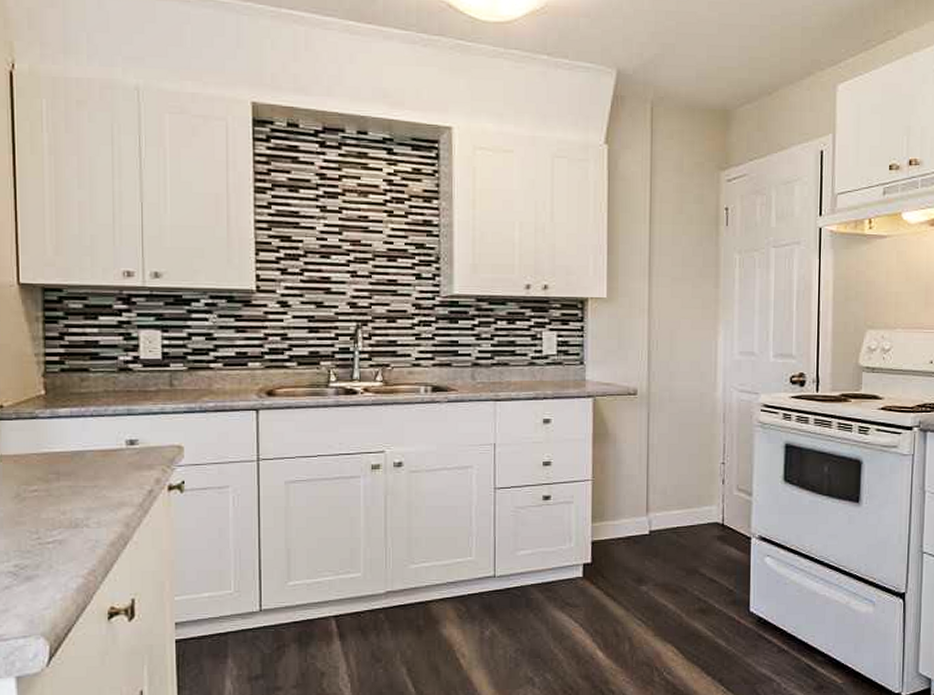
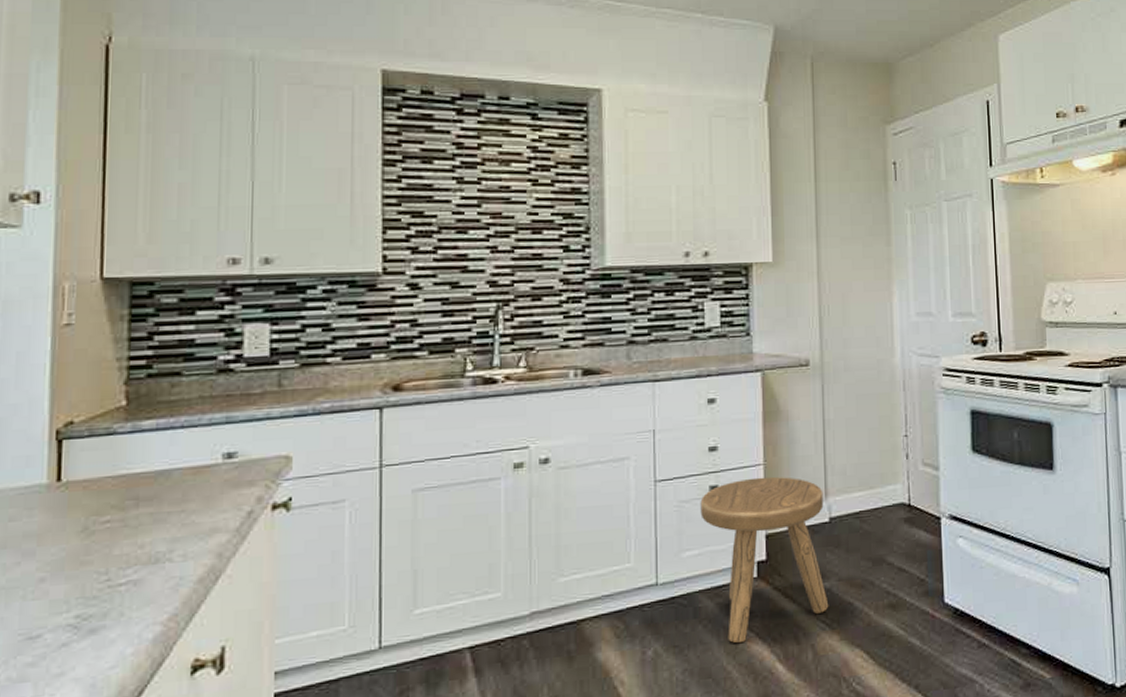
stool: none [534,491,646,632] -> present [700,476,829,644]

